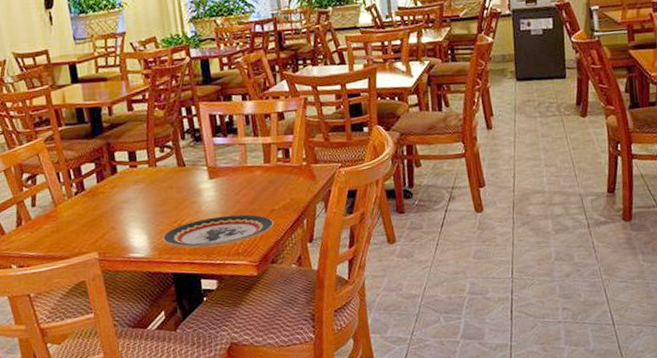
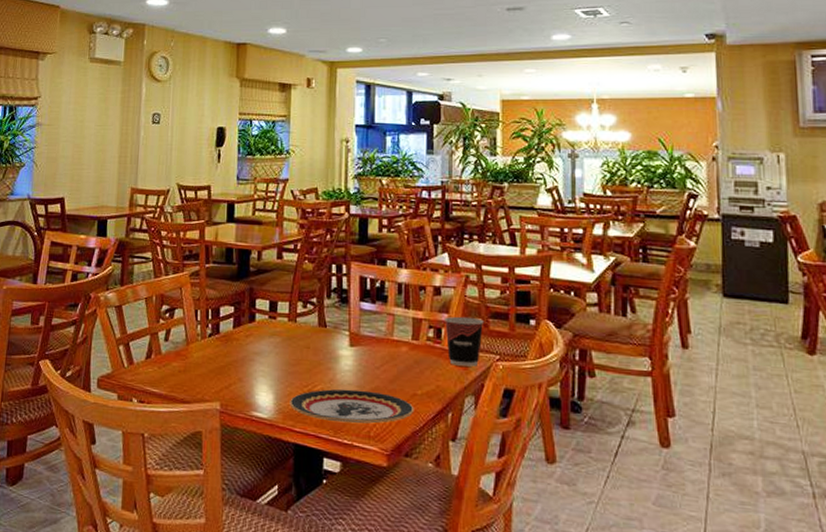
cup: none [289,134,325,179] -> present [443,316,485,367]

